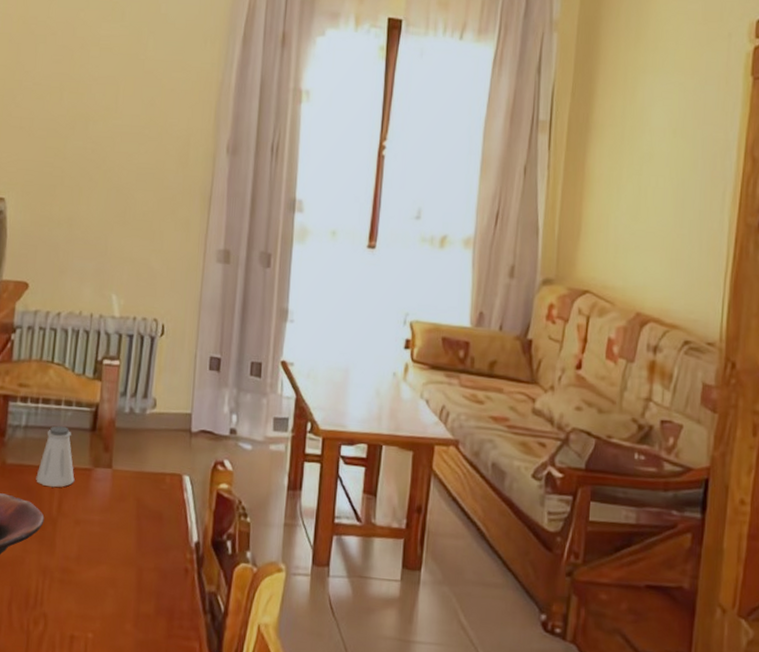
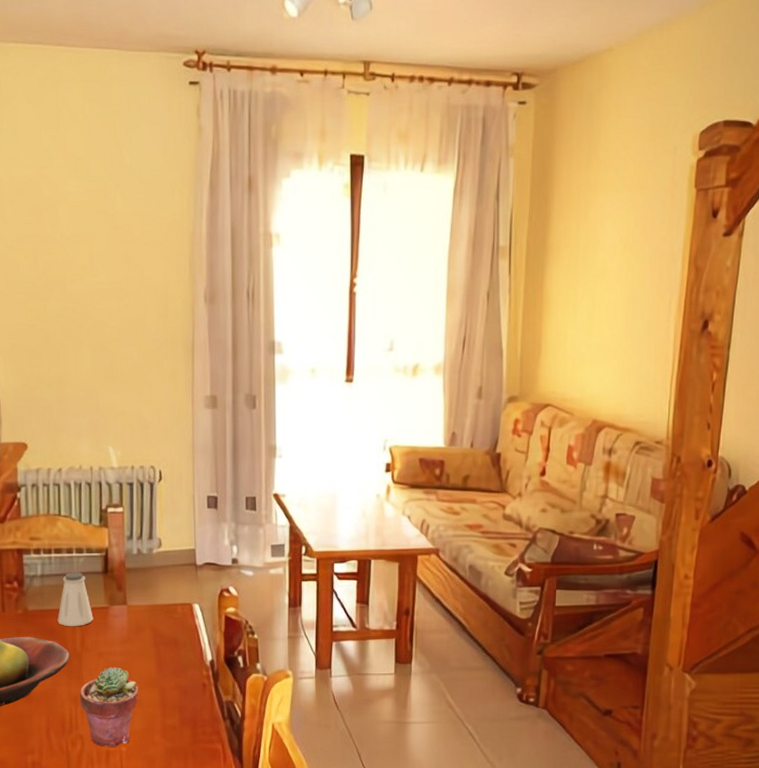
potted succulent: none [48,538,115,632] -> present [79,667,139,747]

